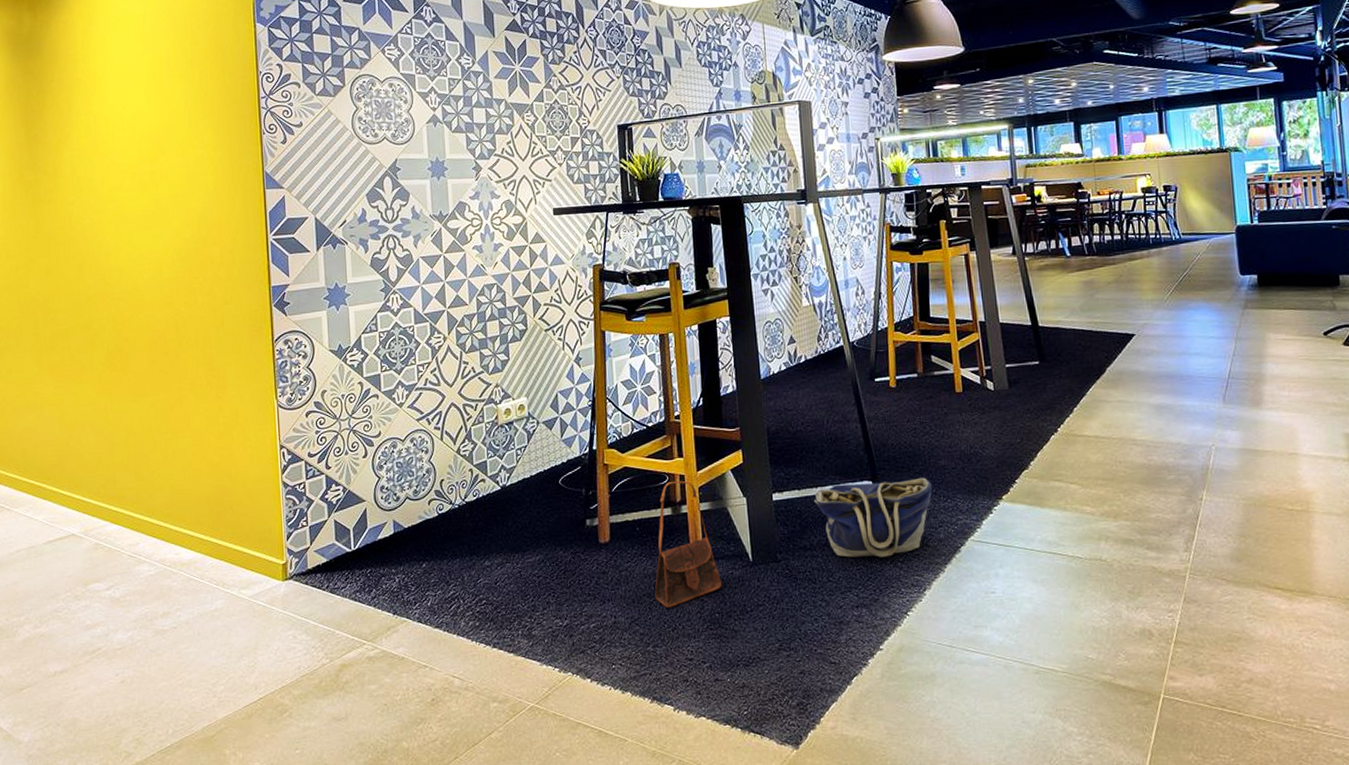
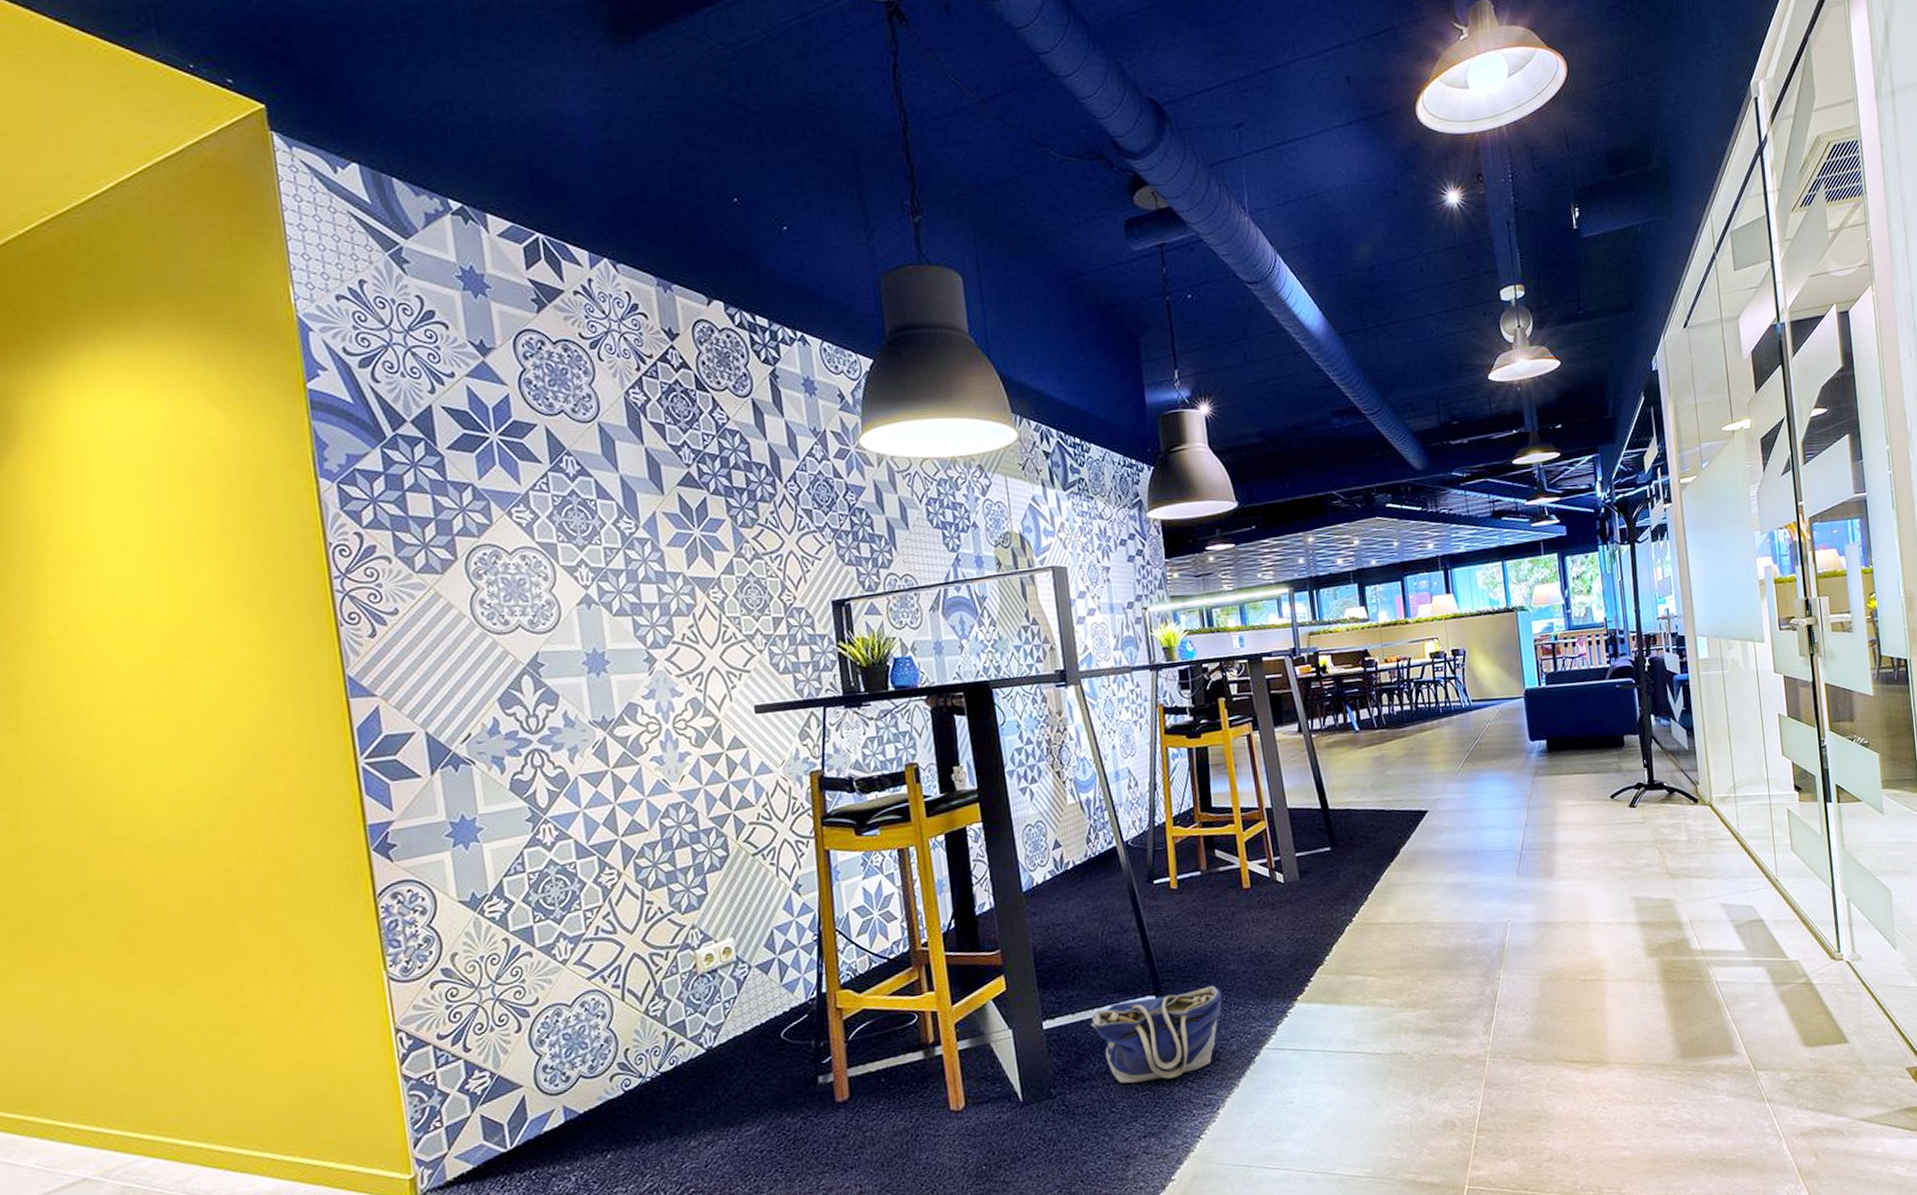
shoulder bag: present [654,480,722,609] -> none [907,1018,988,1168]

